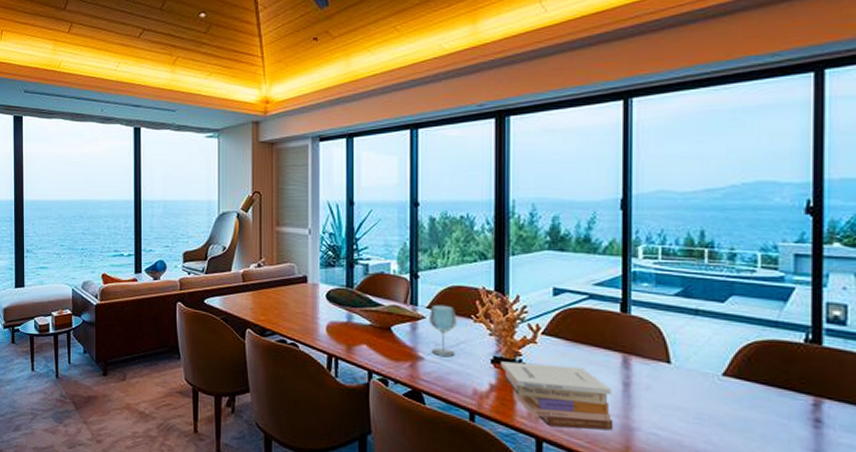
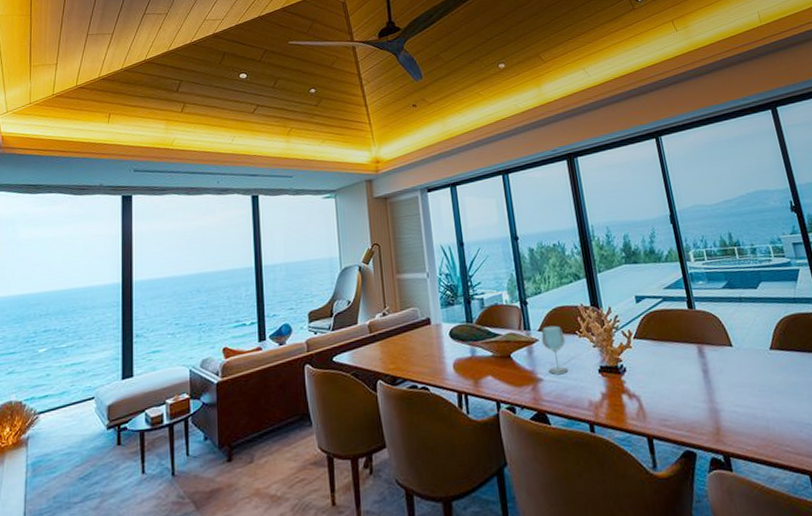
books: present [501,361,614,430] -> none [606,362,704,423]

